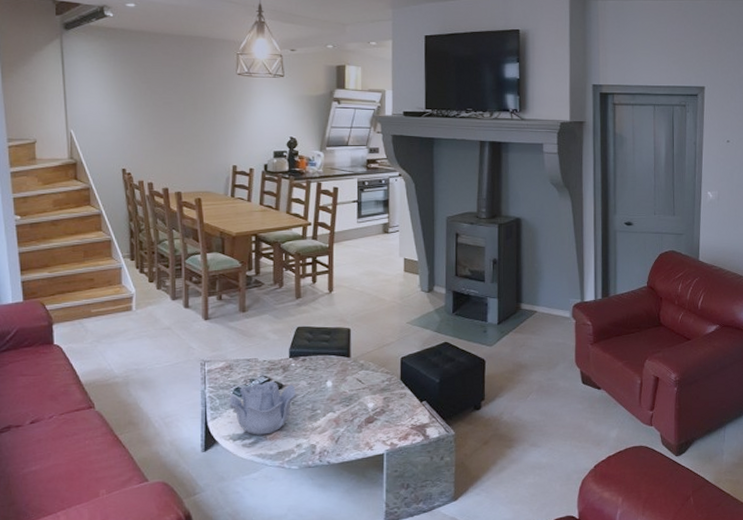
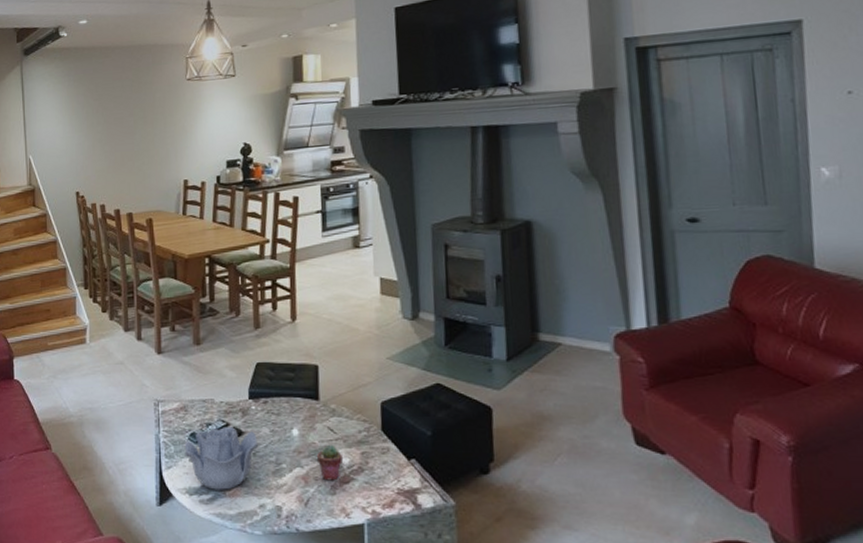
potted succulent: none [347,392,368,422] -> present [317,444,343,481]

